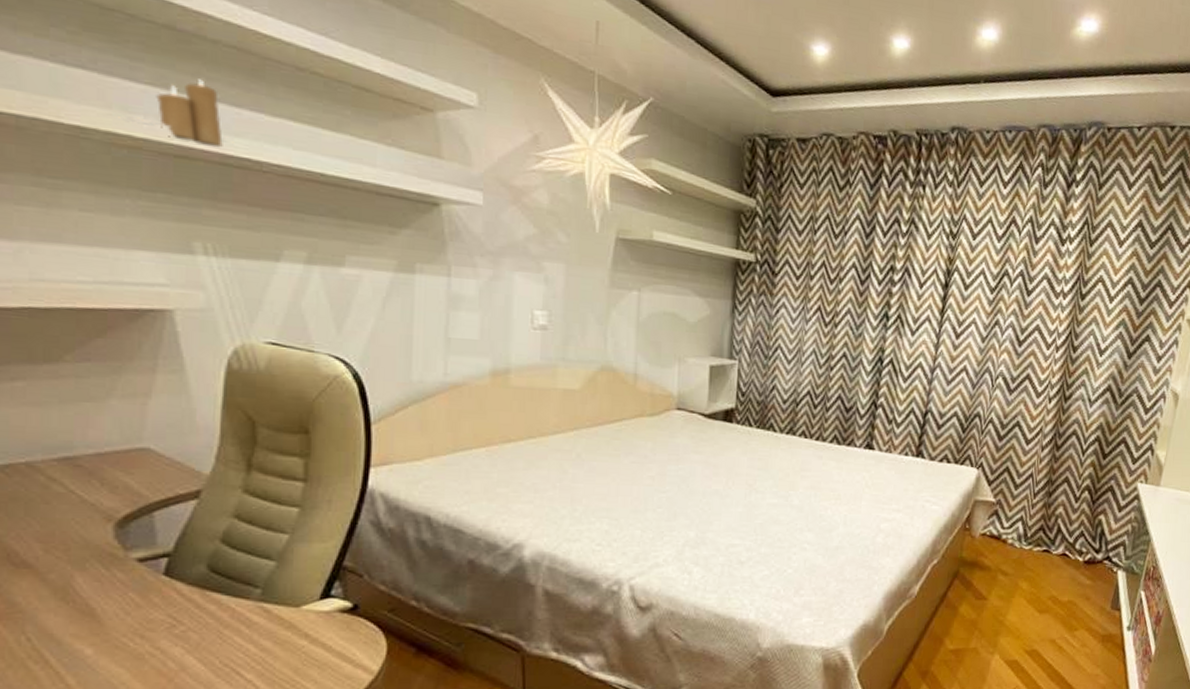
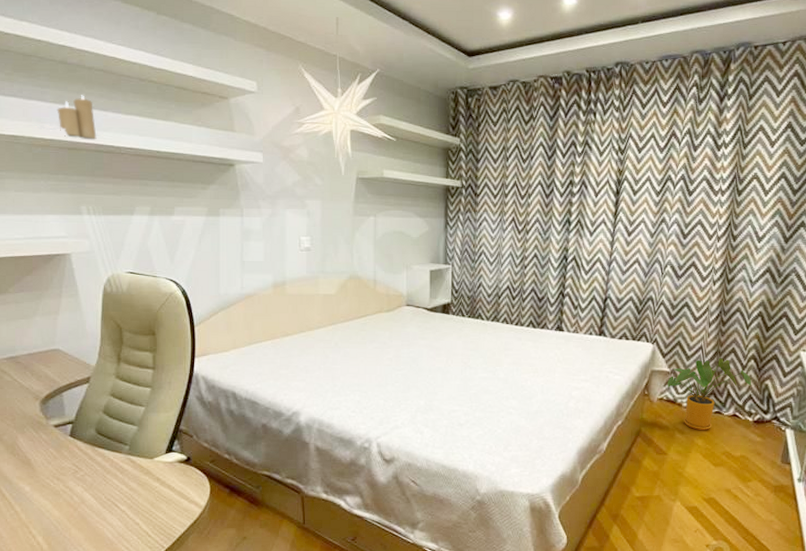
house plant: none [992,488,1085,572] -> present [668,358,752,431]

